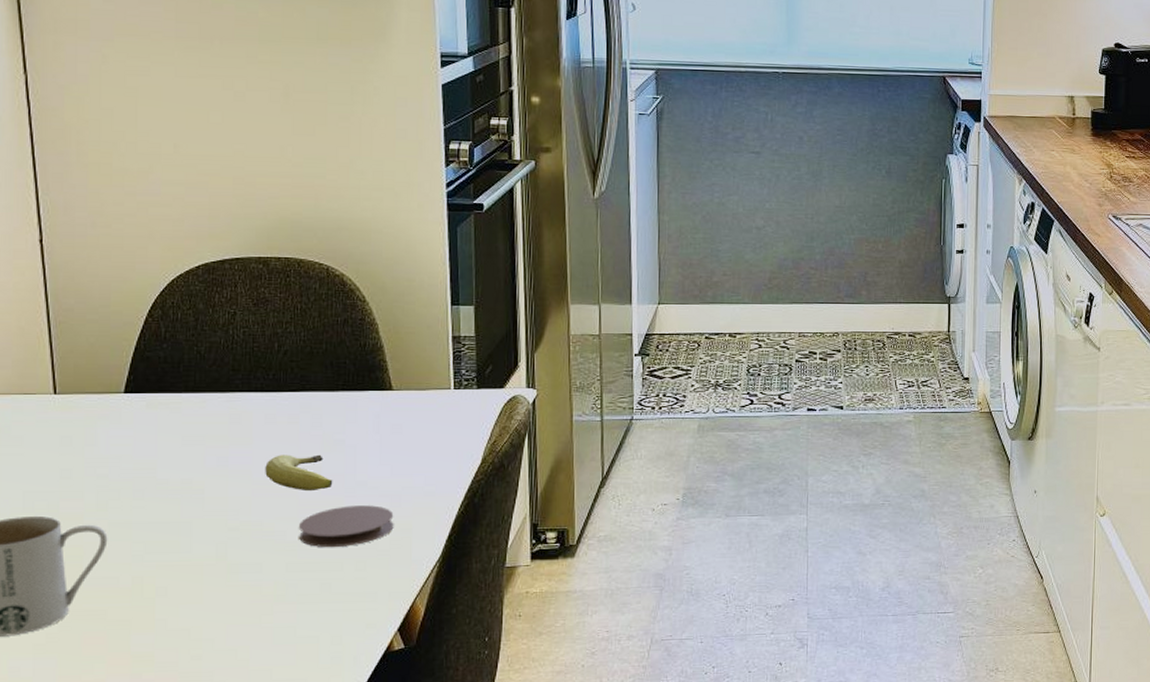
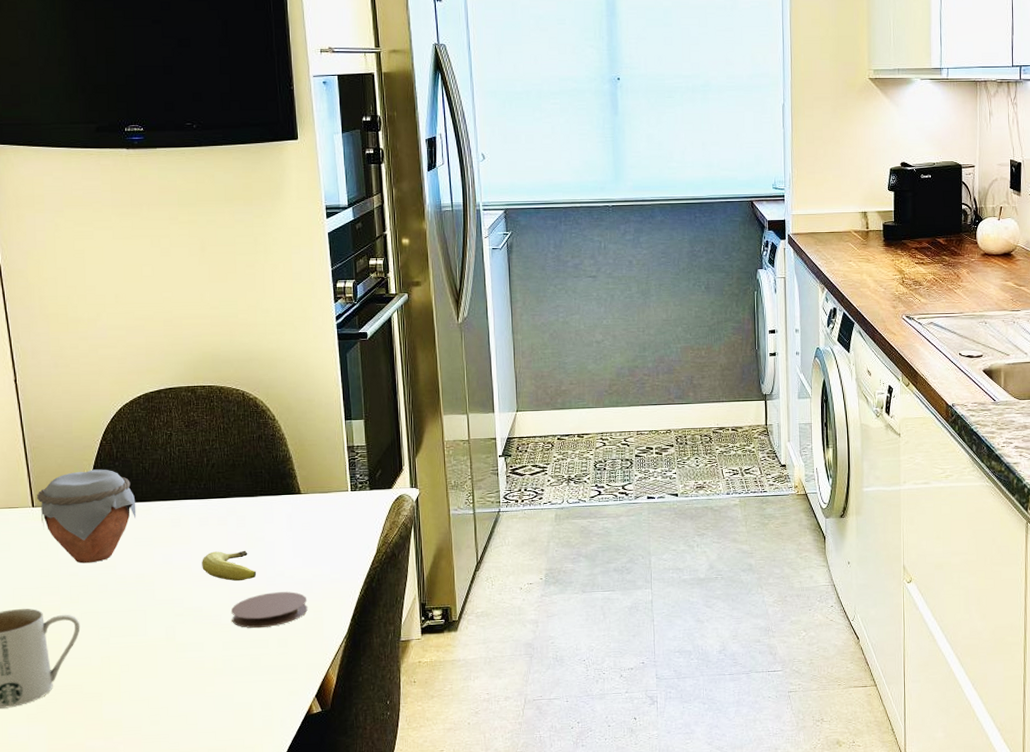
jar: none [61,351,187,464] -> present [37,469,137,564]

